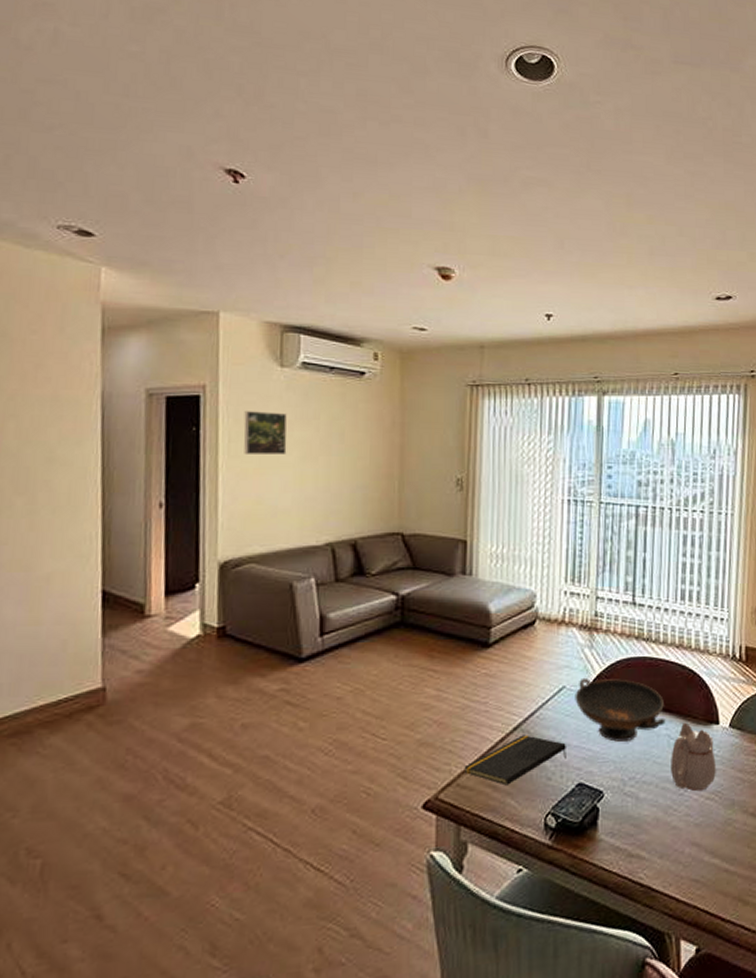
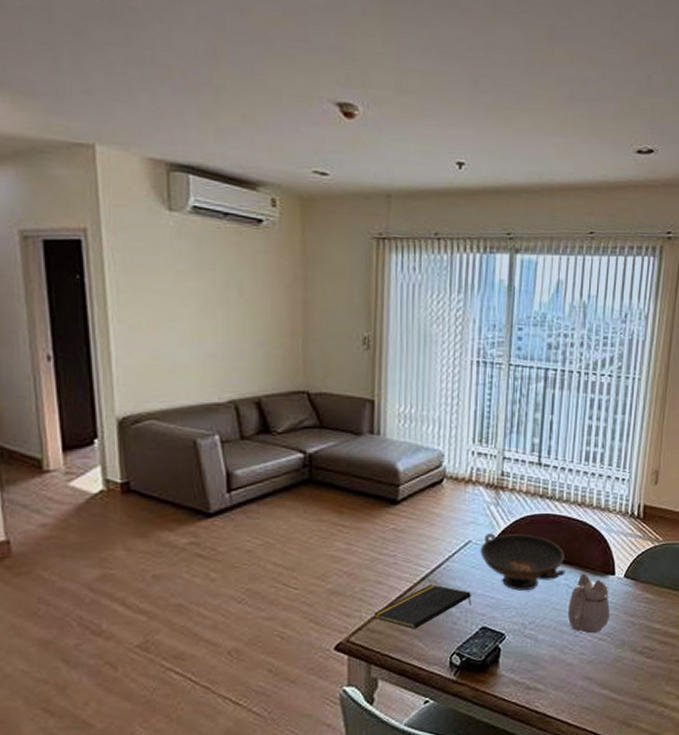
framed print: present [243,411,287,454] -> none [132,259,182,307]

